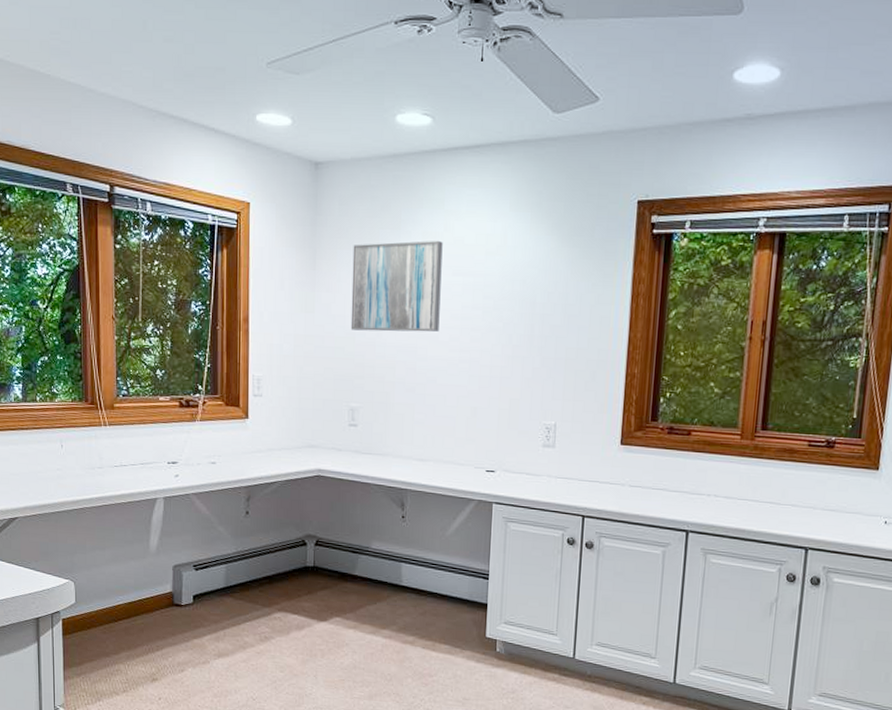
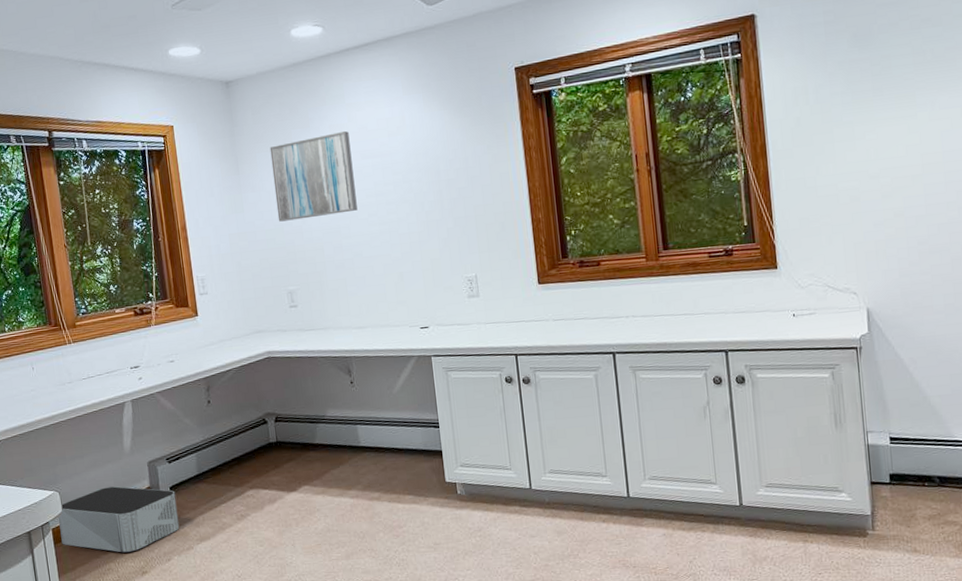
storage bin: none [71,585,198,656] -> present [59,486,180,553]

